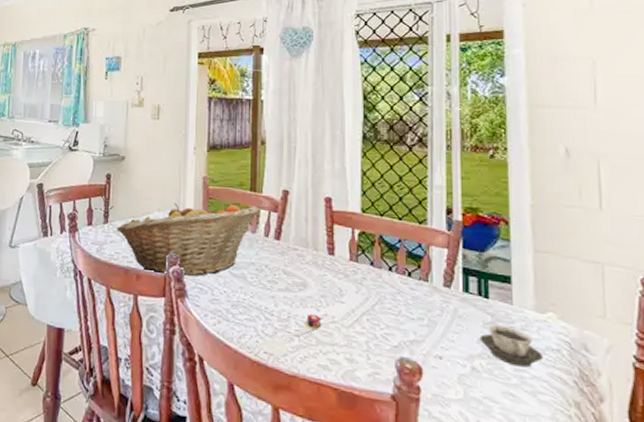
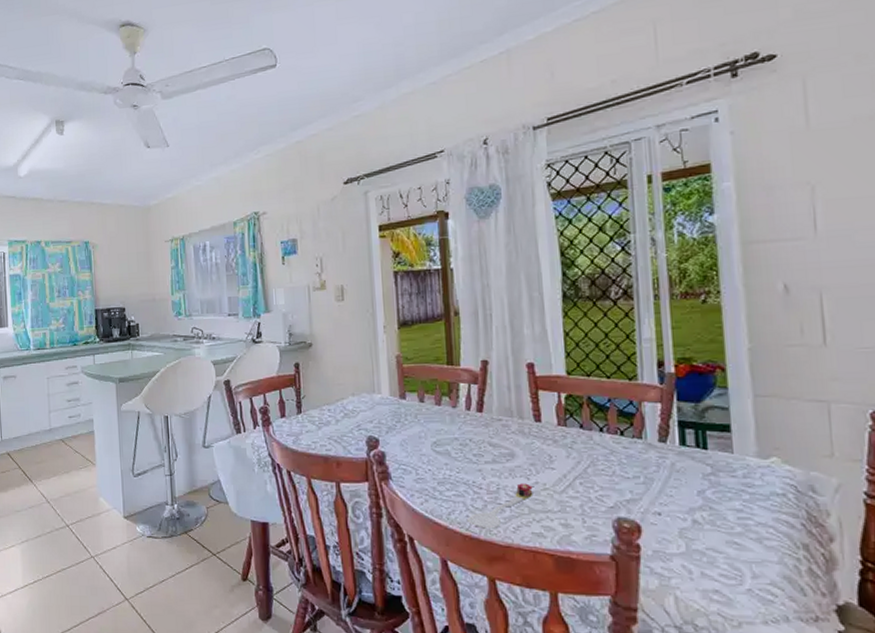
fruit basket: present [117,202,259,276] -> none [311,379,459,459]
cup: present [479,324,544,368] -> none [699,475,769,515]

